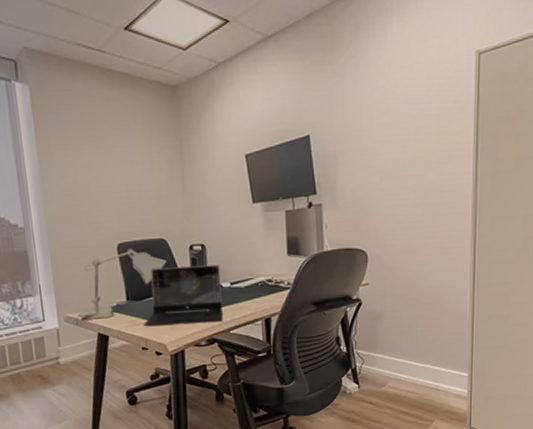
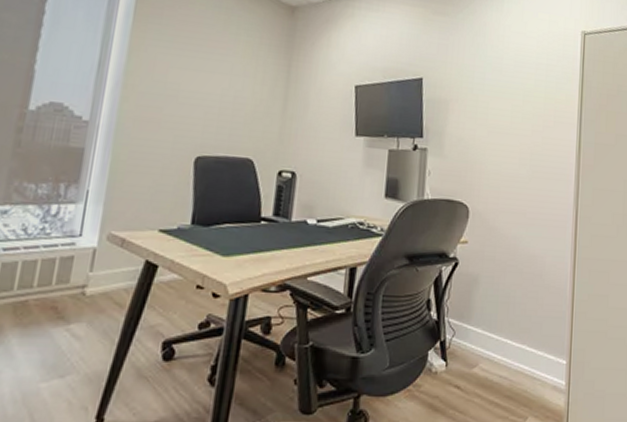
desk lamp: present [78,248,167,320] -> none [126,164,249,243]
laptop computer: present [144,265,223,327] -> none [205,191,308,266]

